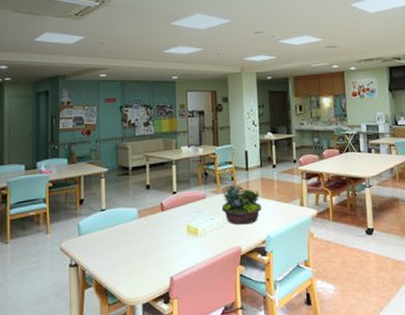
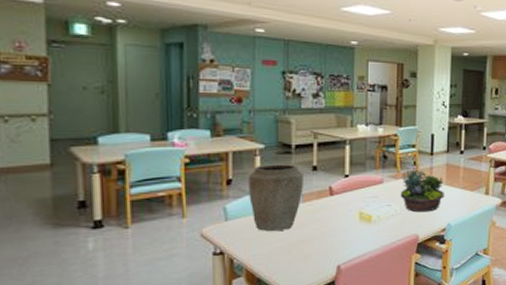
vase: none [96,184,139,246] -> present [249,164,303,232]

